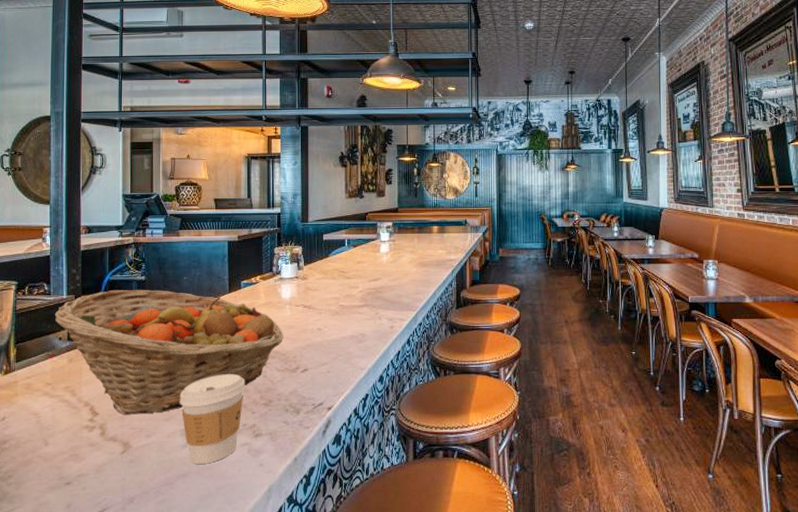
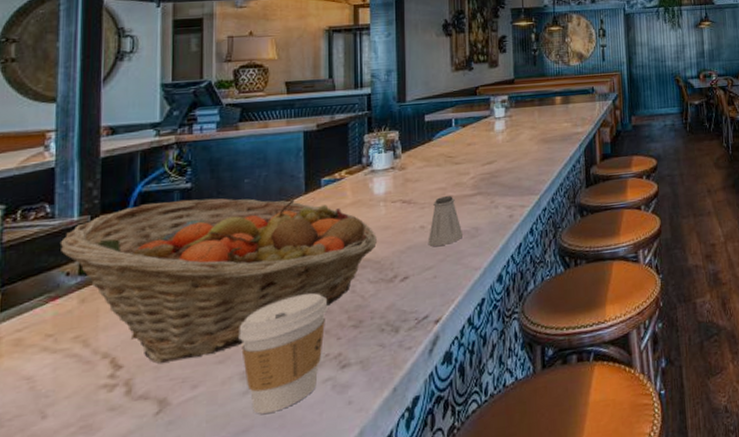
saltshaker: none [323,305,351,346] -> present [427,196,462,246]

